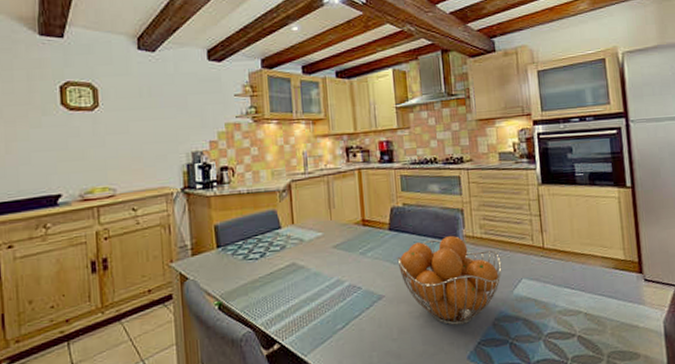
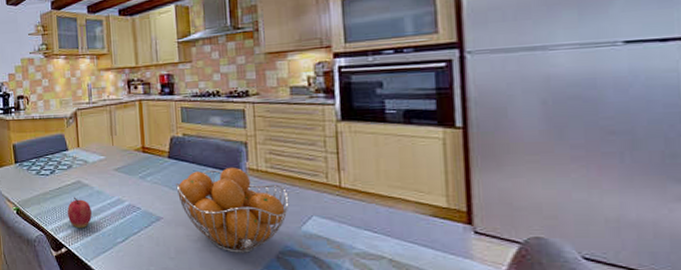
apple: none [280,282,309,319] -> present [67,197,92,229]

